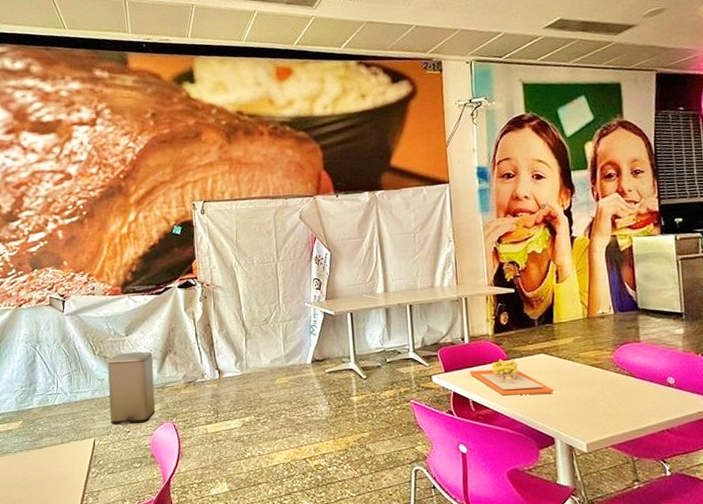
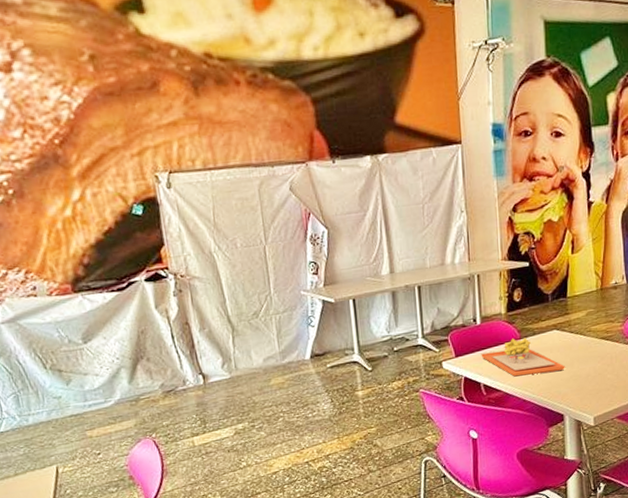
pedal bin: present [107,351,156,426] -> none [63,359,130,449]

